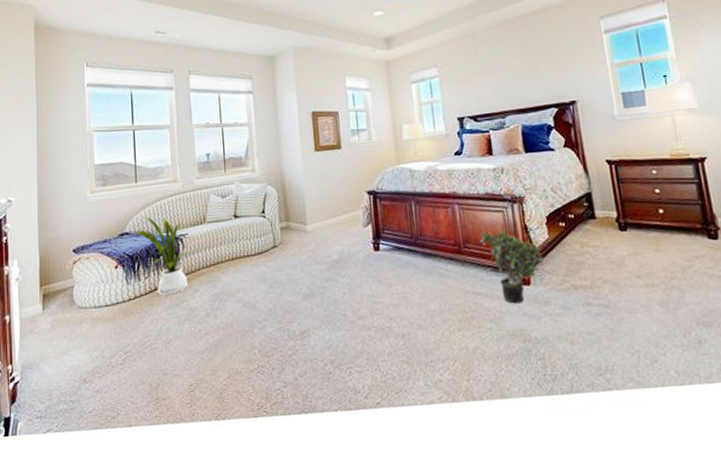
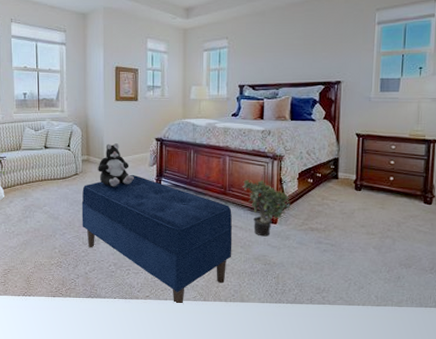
bench: none [283,239,481,411] -> present [81,174,233,304]
plush toy: none [300,203,346,259] -> present [98,143,134,187]

